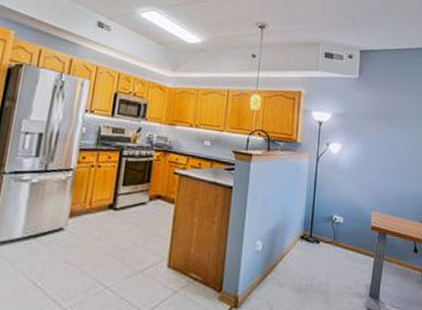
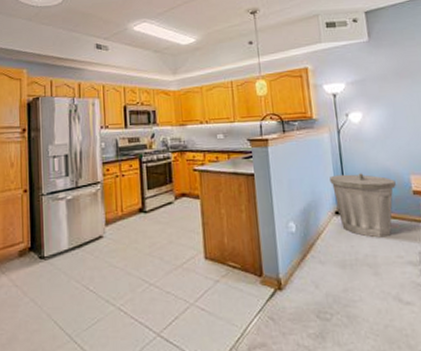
trash can: none [302,200,358,267] -> present [330,173,396,238]

